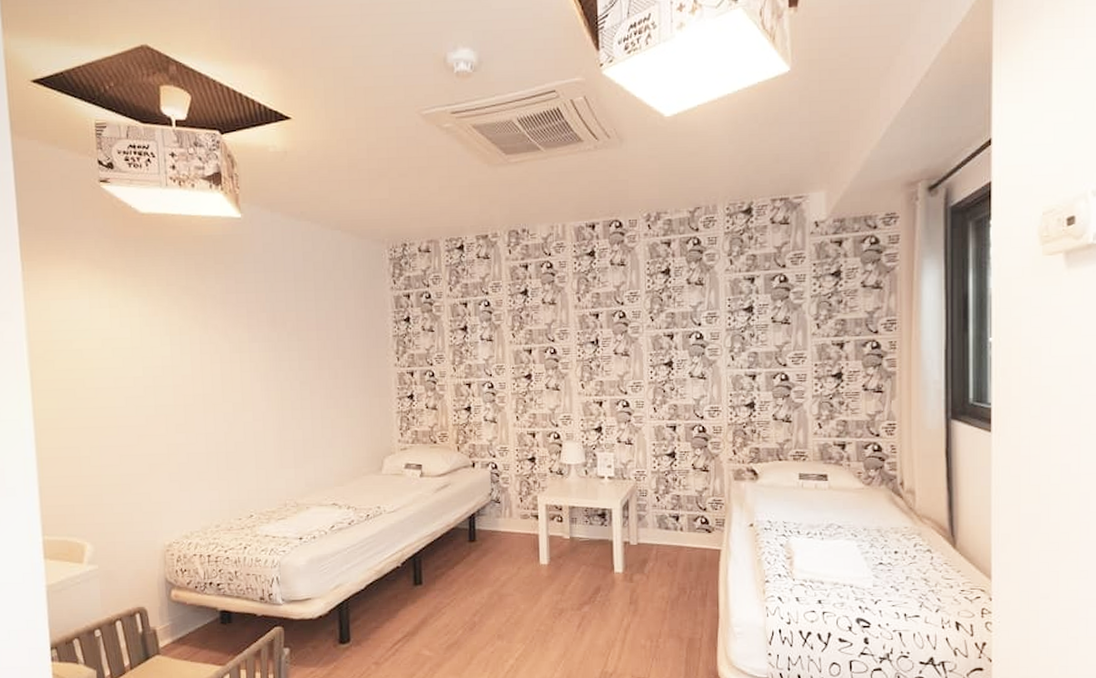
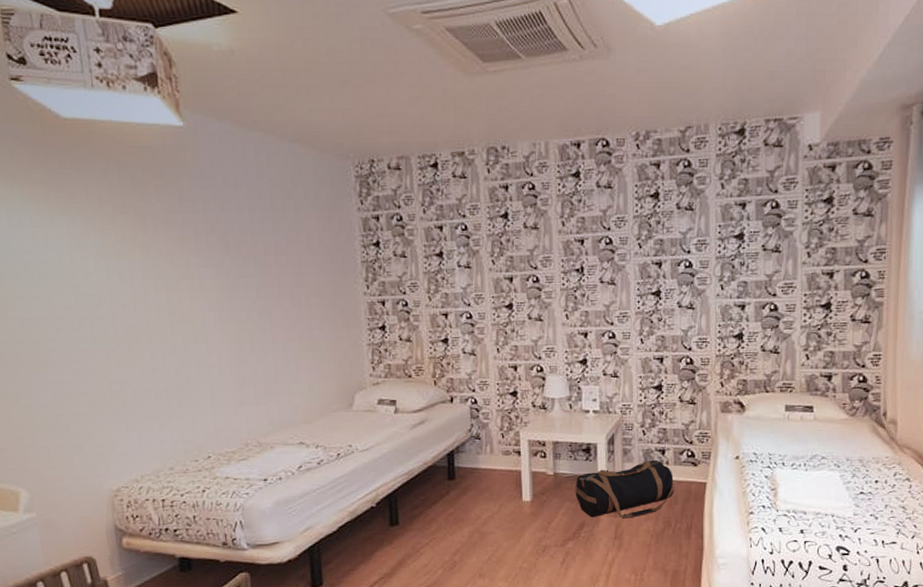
duffel bag: none [591,526,689,584] -> present [575,460,675,519]

